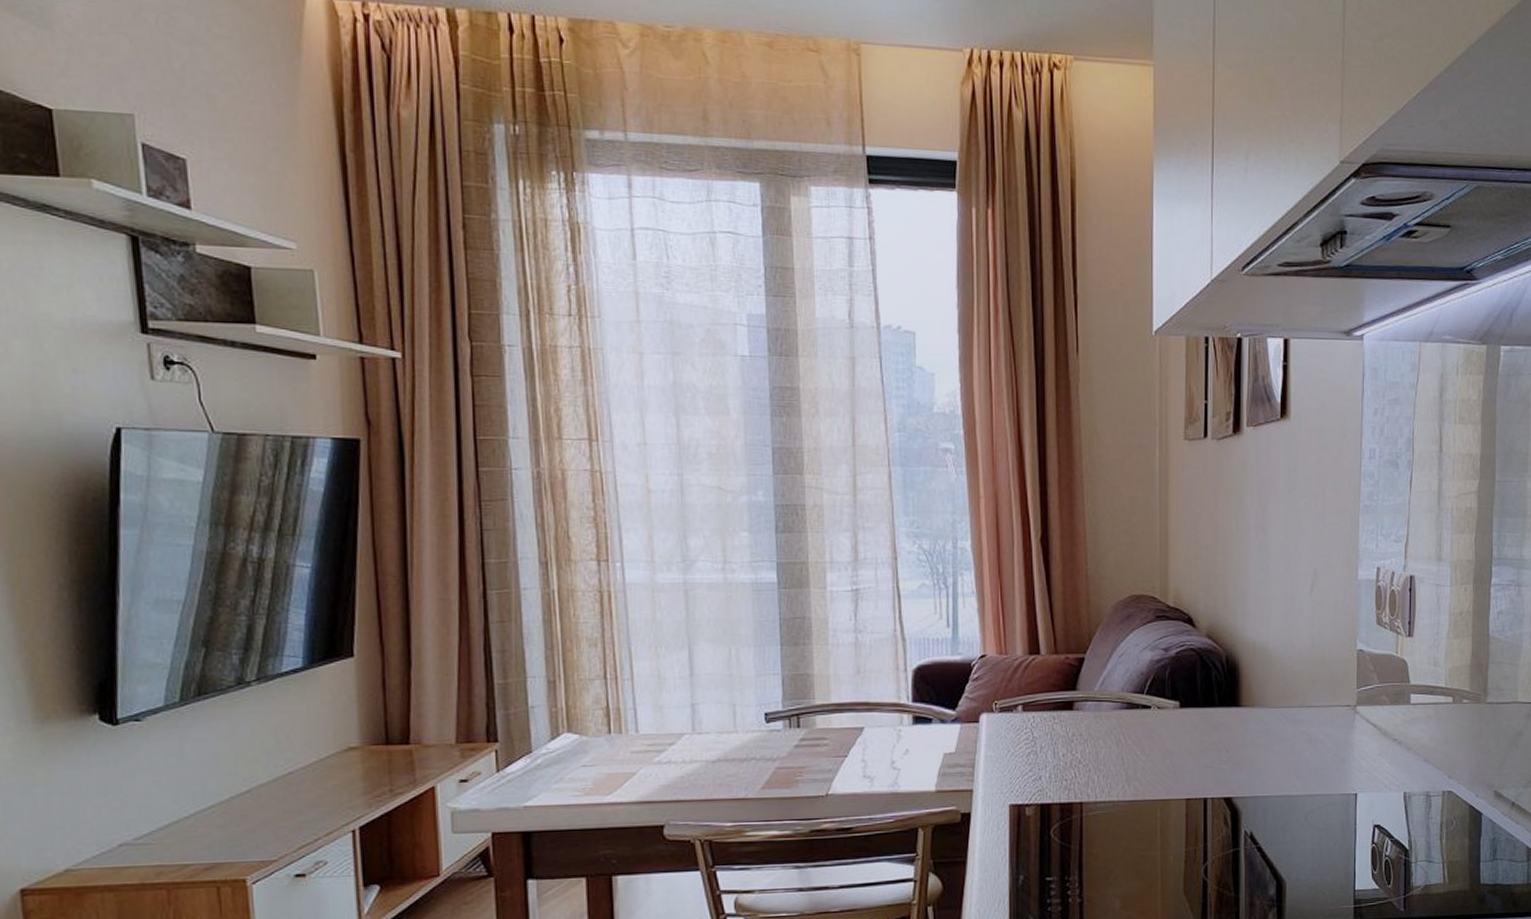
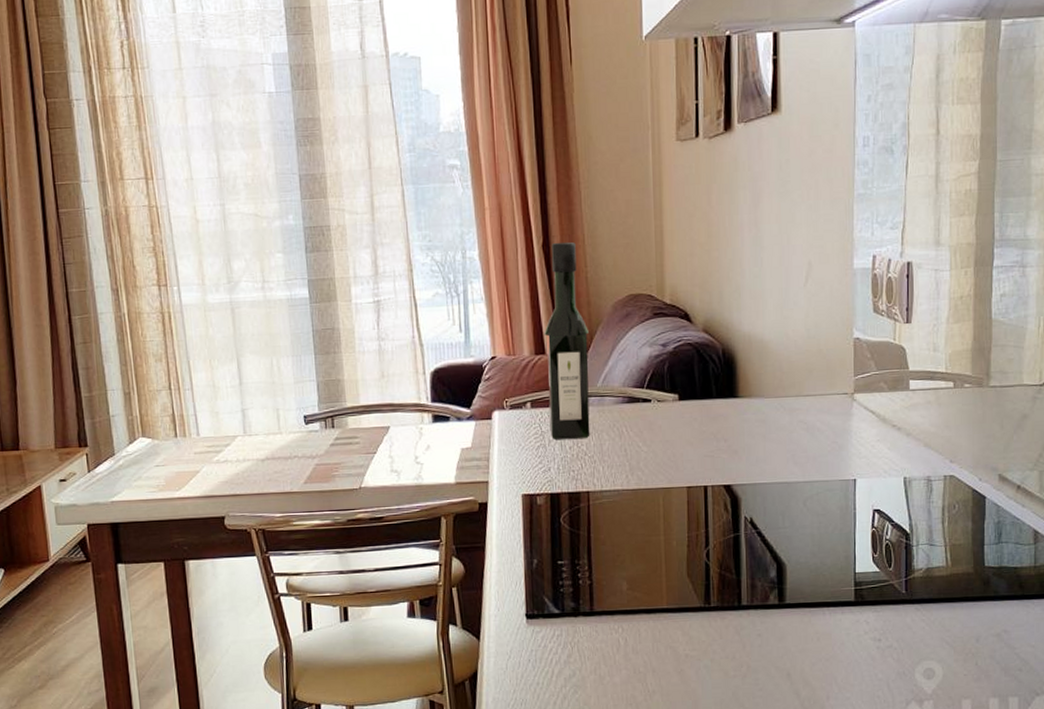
bottle: none [1039,536,1087,746] -> present [544,241,590,439]

